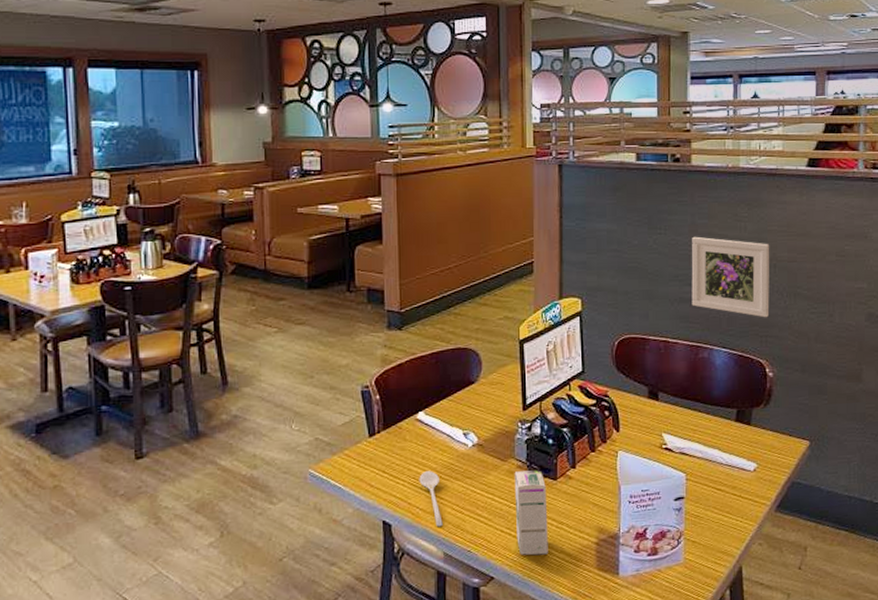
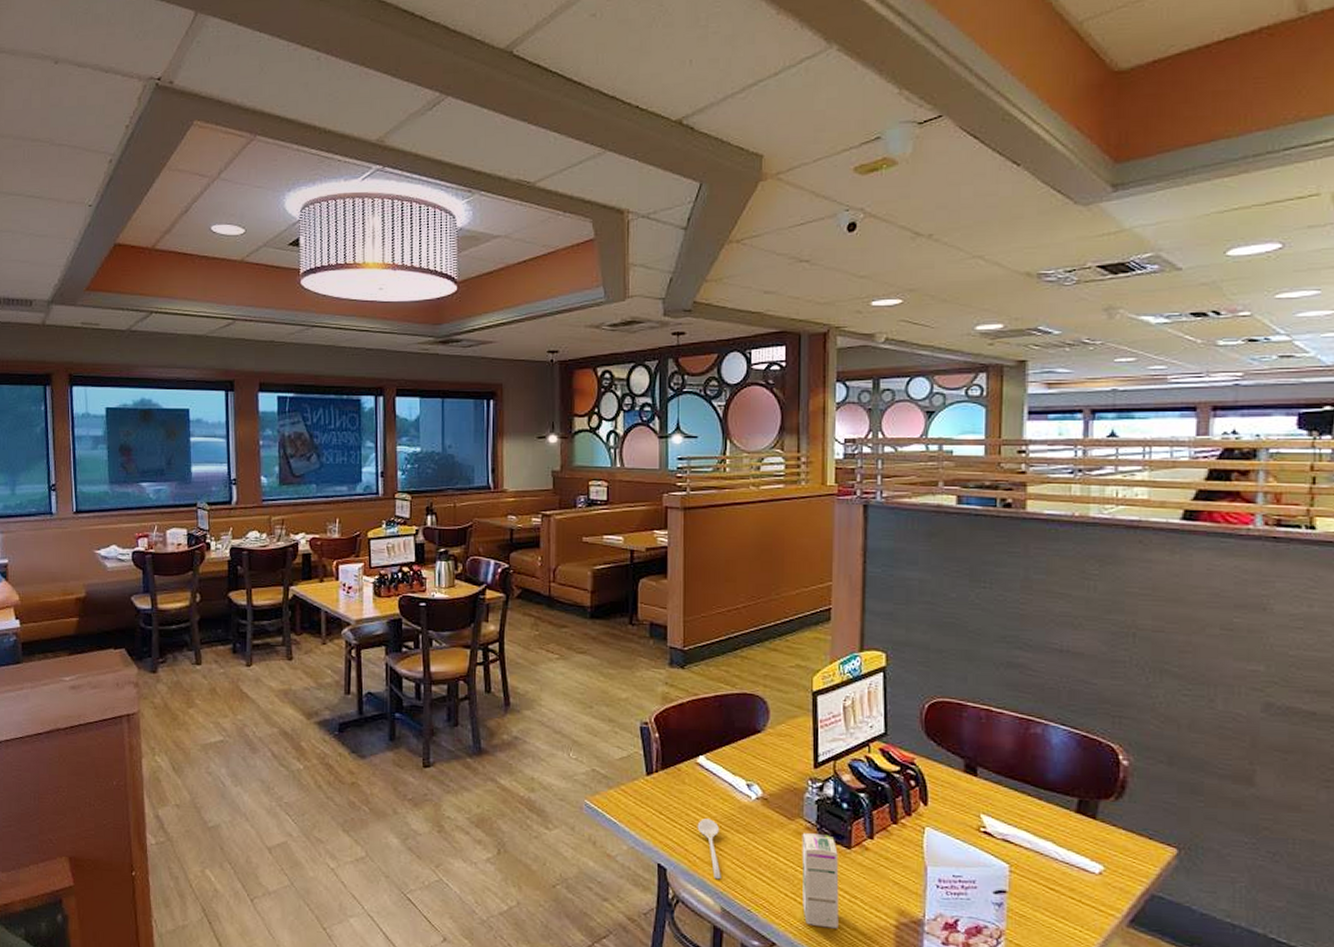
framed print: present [691,236,770,318] -> none [1022,593,1128,695]

